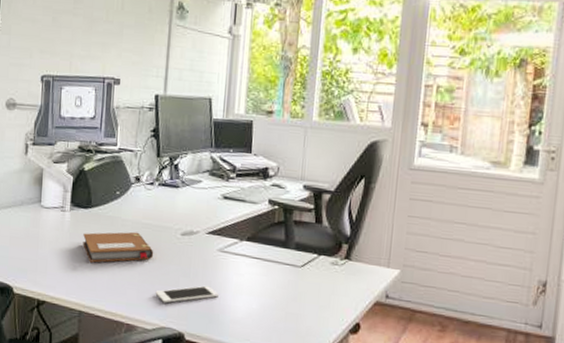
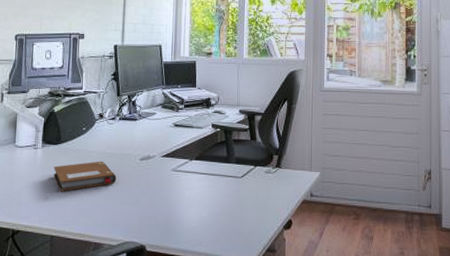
cell phone: present [155,285,219,304] -> none [119,201,174,221]

